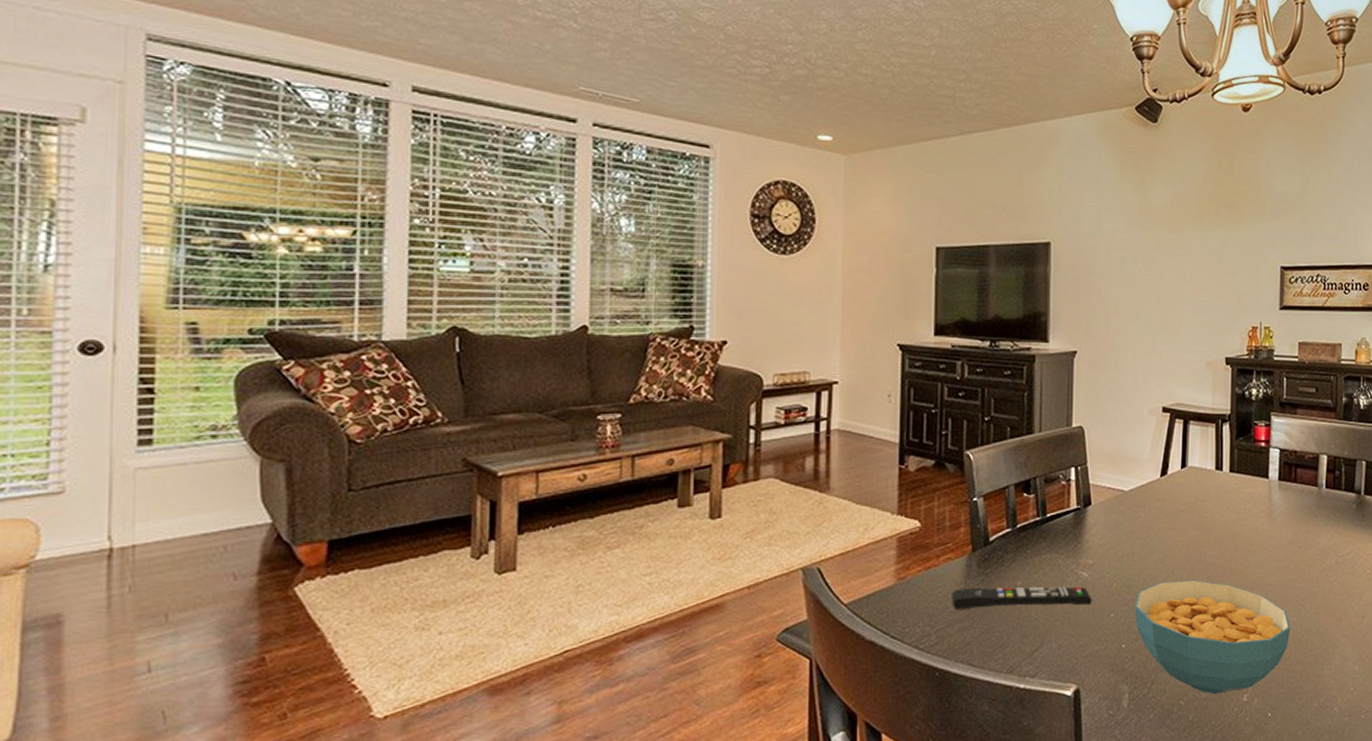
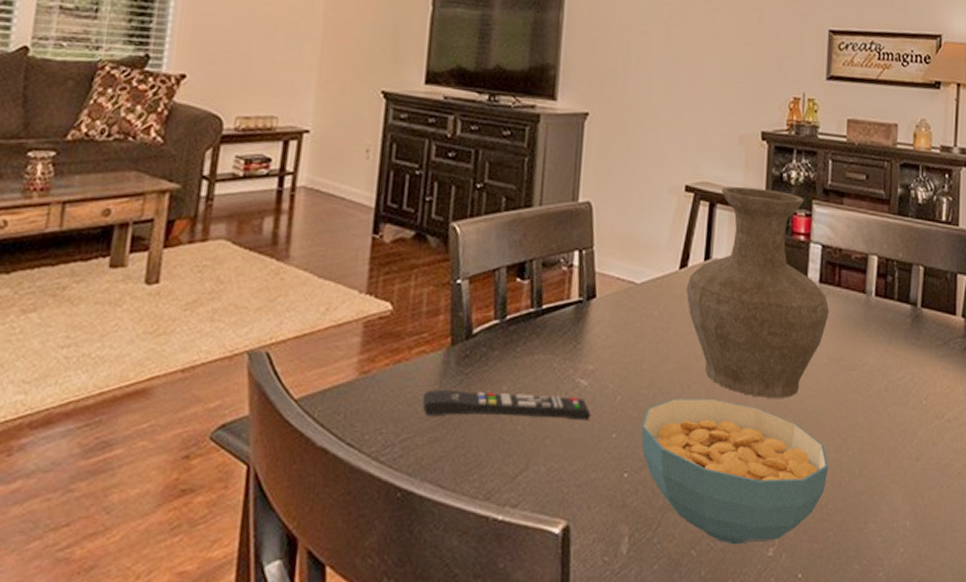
vase: none [1167,405,1288,577] -> present [686,186,830,398]

